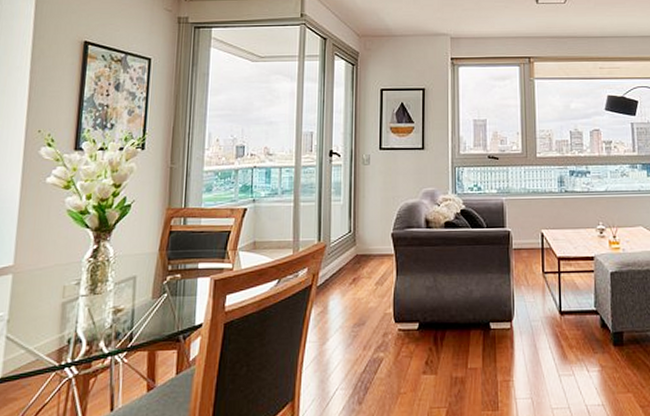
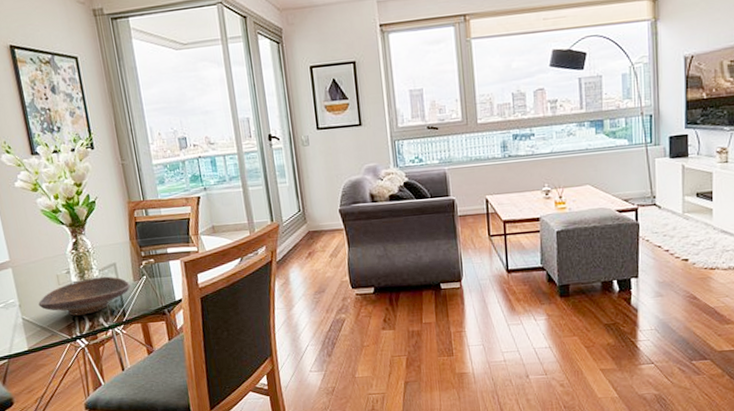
decorative bowl: none [31,291,147,337] -> present [38,276,130,316]

